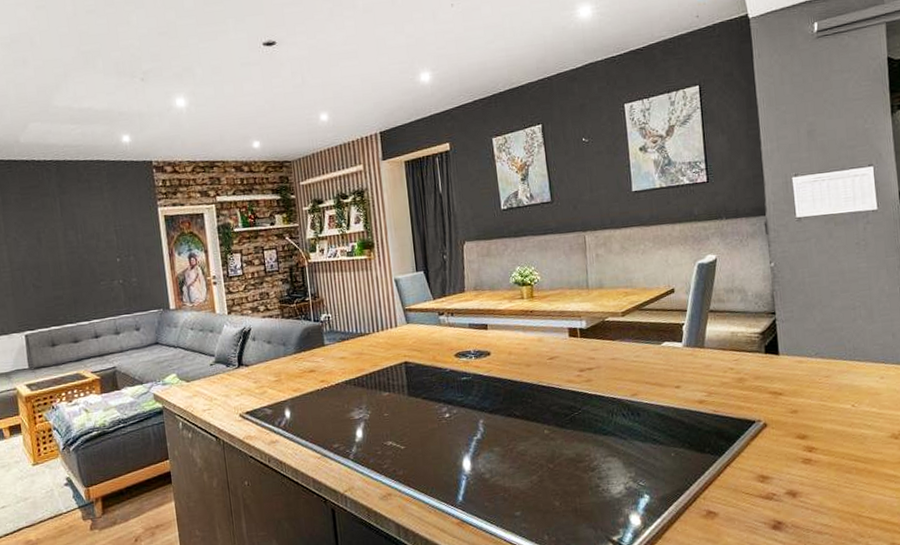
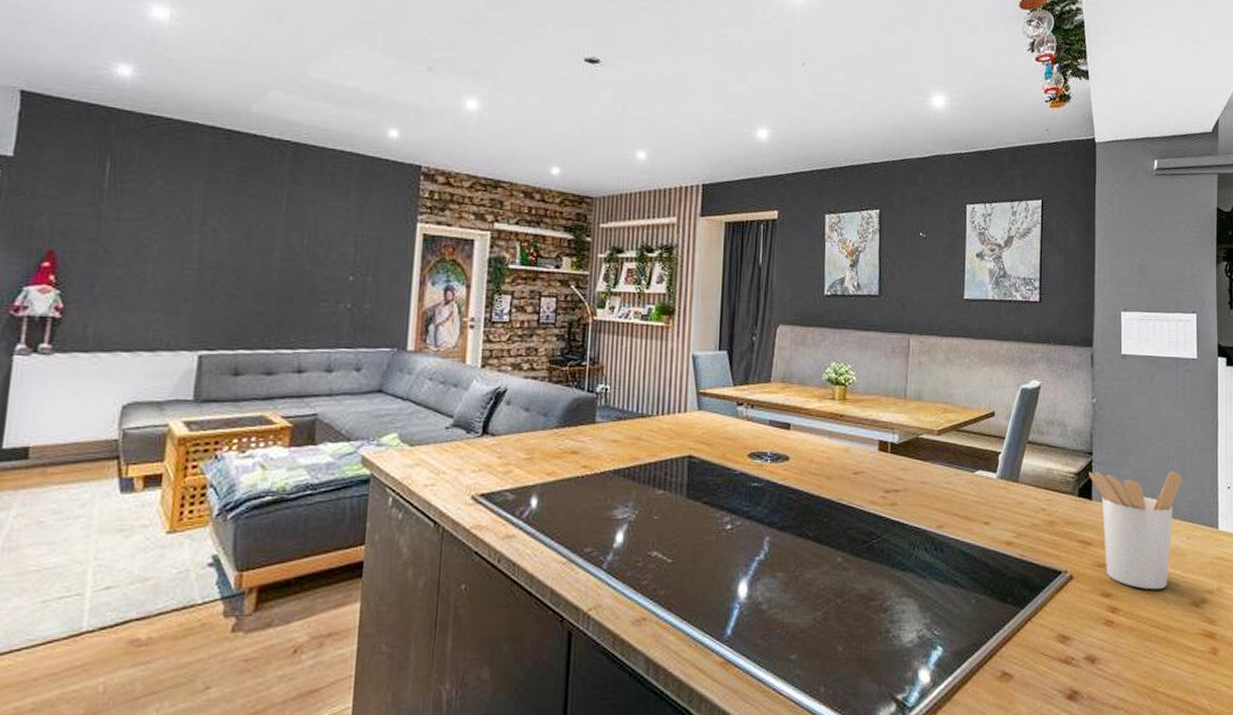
utensil holder: none [773,318,871,428] -> present [1089,470,1182,590]

